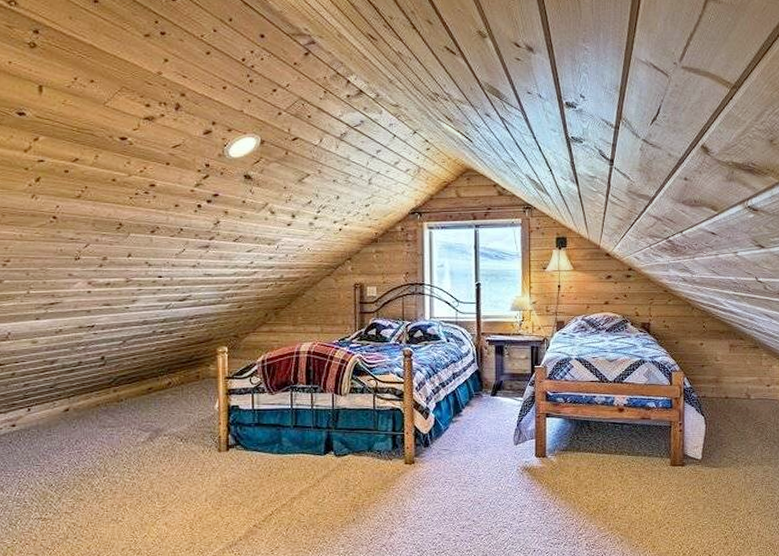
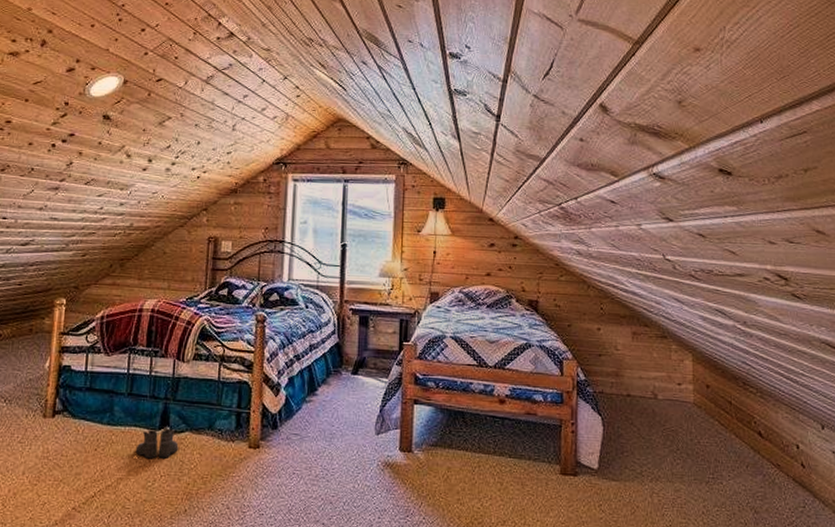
boots: none [305,453,343,480] -> present [135,429,179,459]

